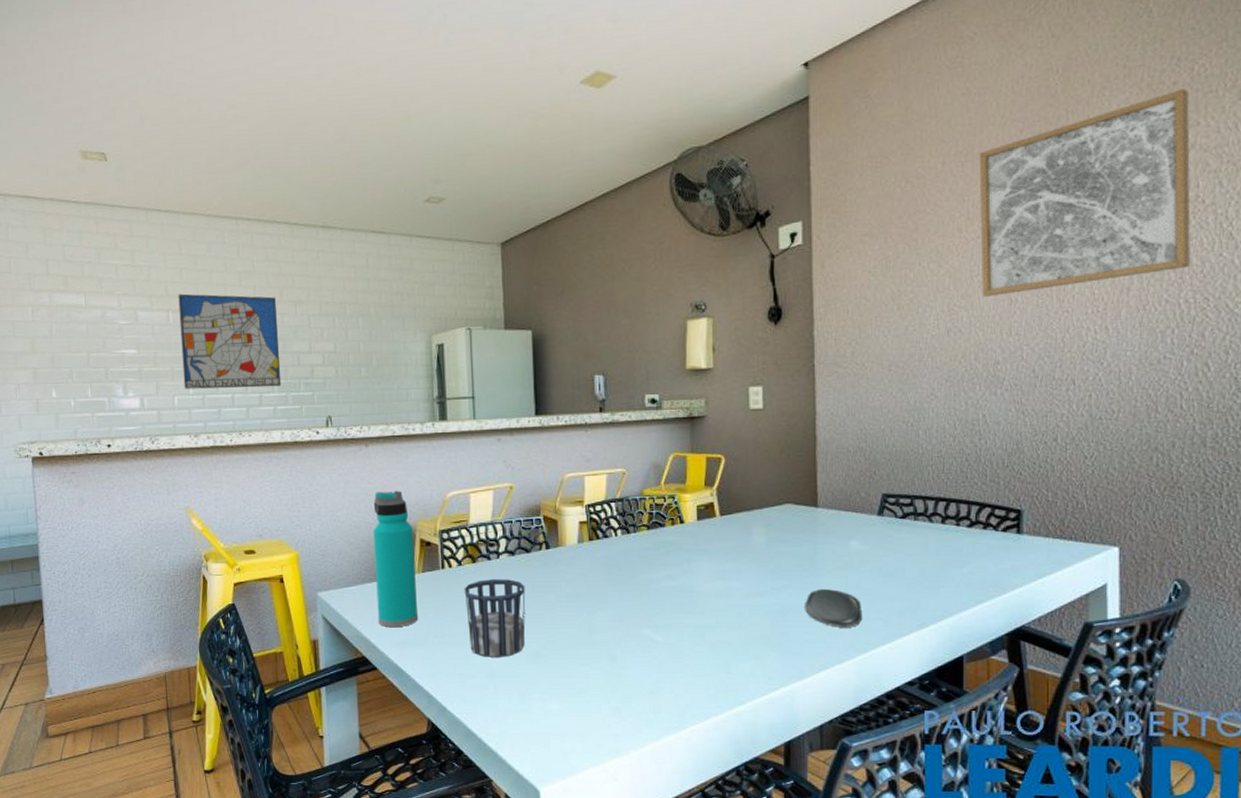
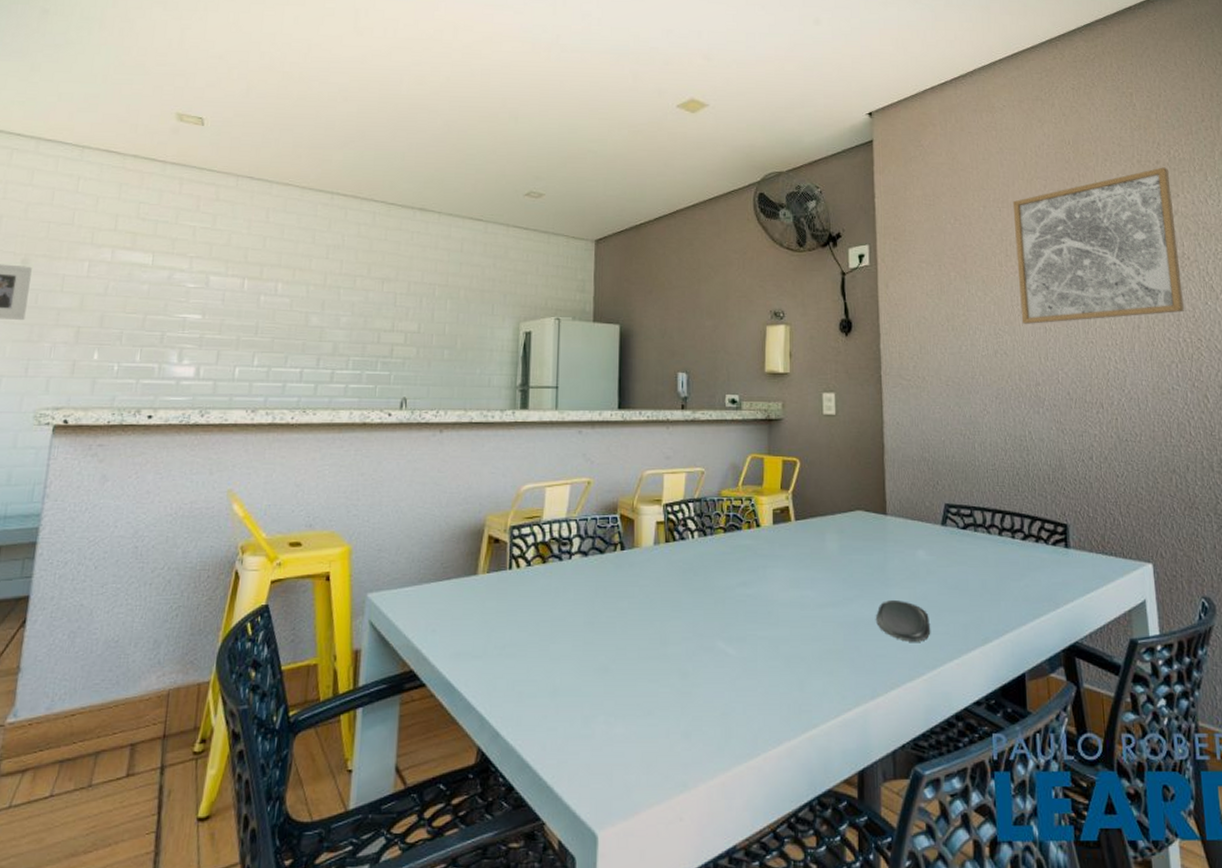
wall art: present [178,293,282,389] -> none [248,261,363,364]
water bottle: present [373,490,418,628] -> none [432,481,482,636]
cup: present [464,579,526,657] -> none [531,582,597,672]

